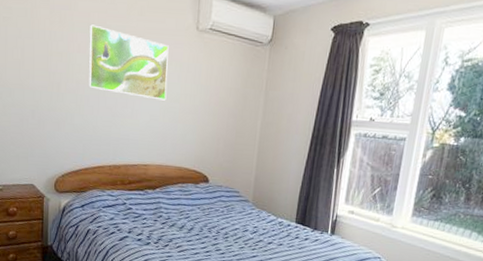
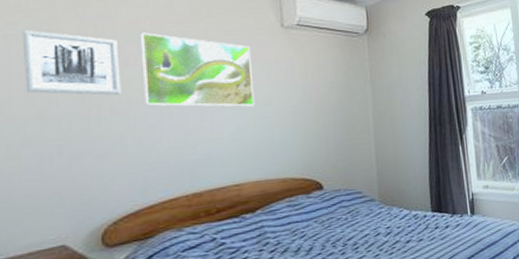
wall art: none [14,15,74,76] -> present [22,30,121,95]

